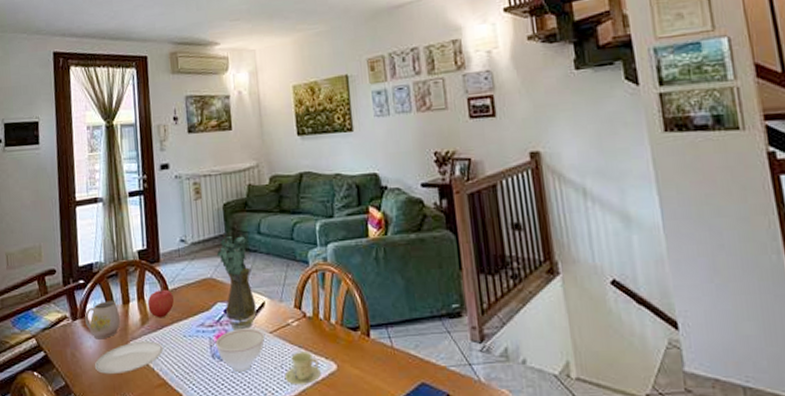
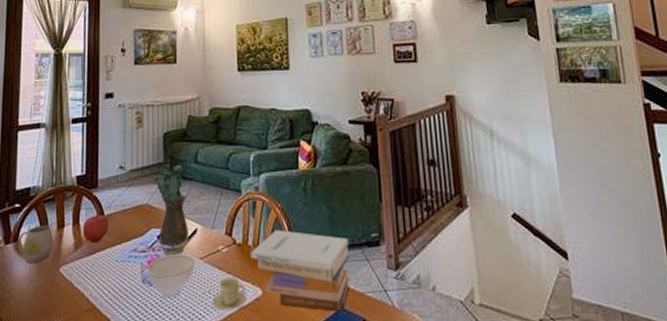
plate: present [94,341,163,375] -> none [23,266,94,300]
books: none [322,302,431,387] -> present [251,230,350,312]

